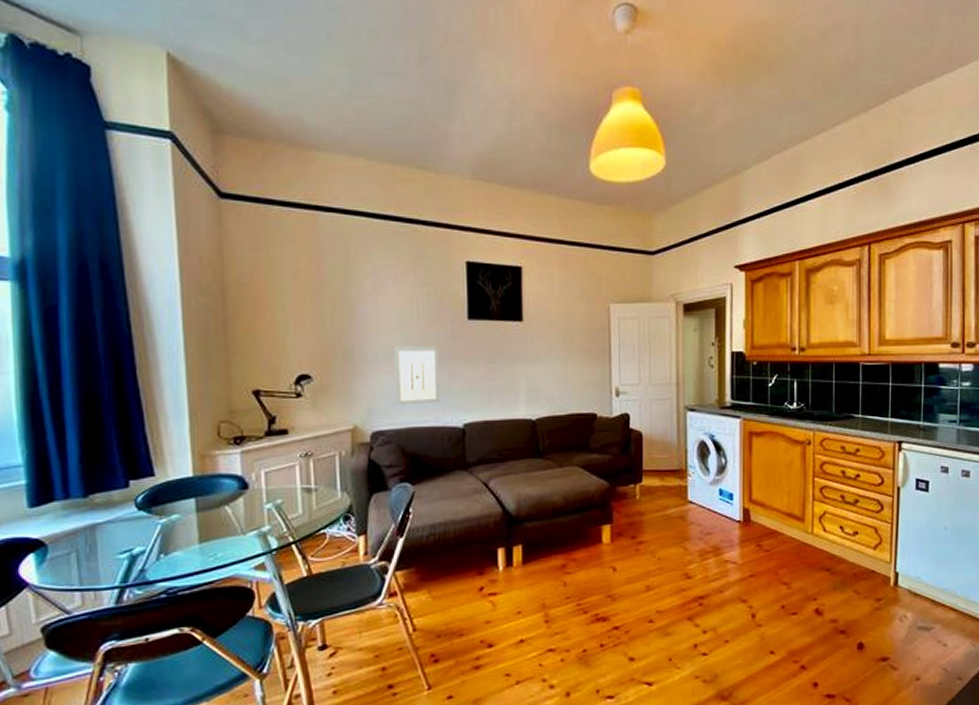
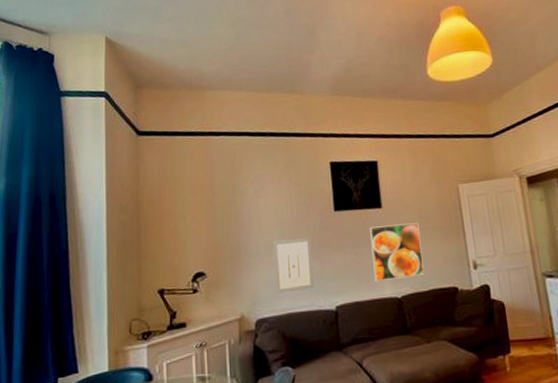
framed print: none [508,341,563,402] -> present [370,222,424,282]

